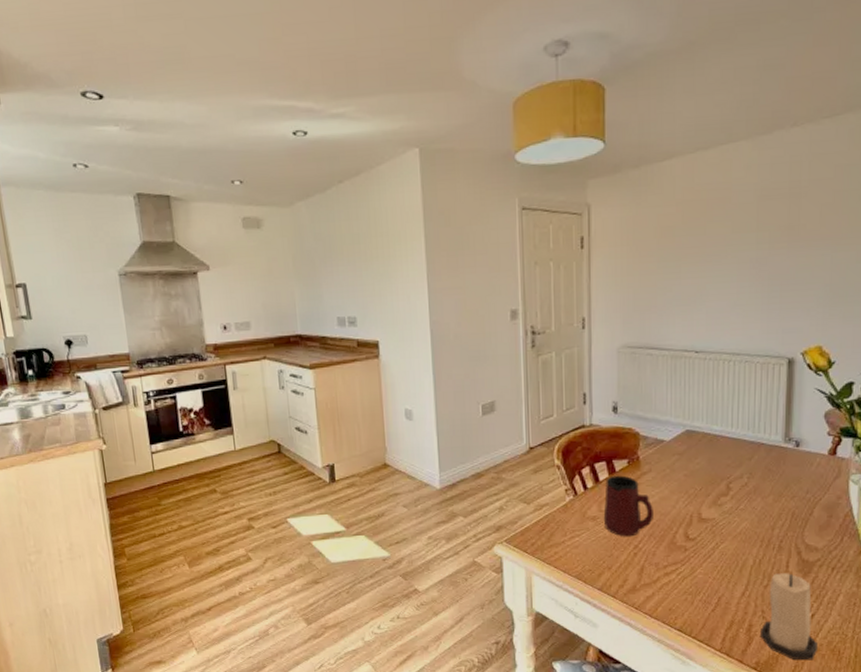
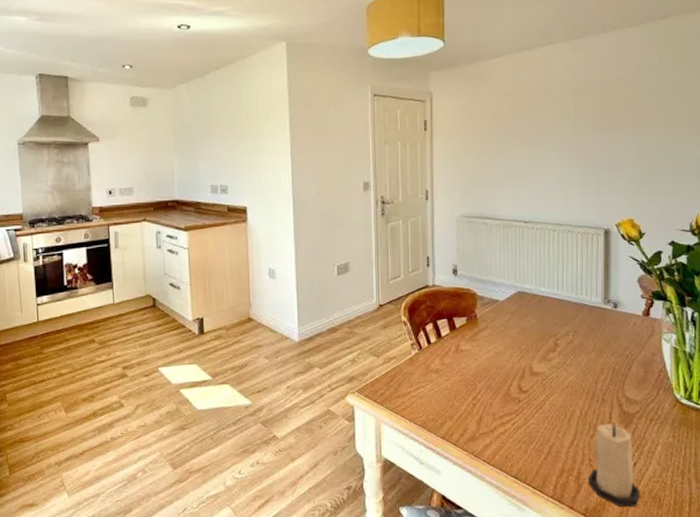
mug: present [603,475,653,537] -> none [445,331,490,389]

